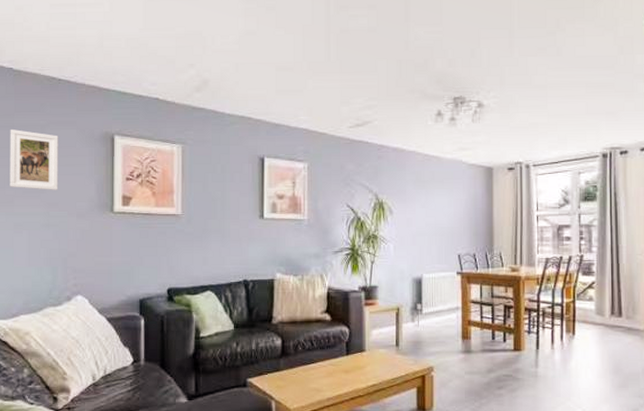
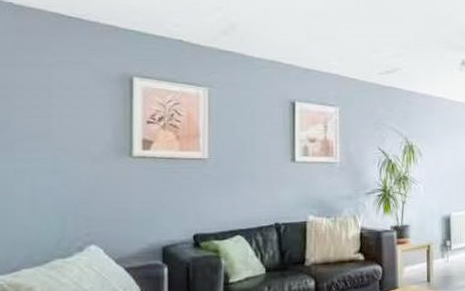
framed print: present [10,129,59,190] -> none [9,69,68,134]

